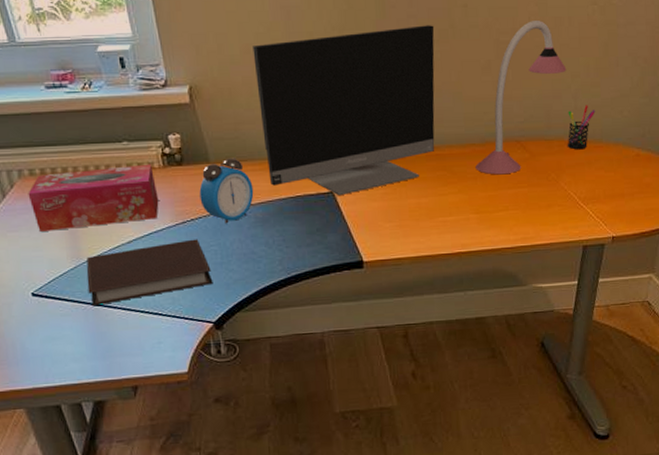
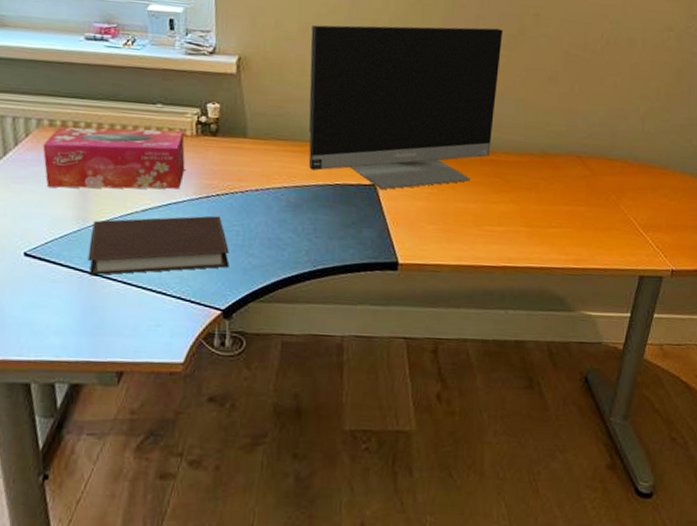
alarm clock: present [199,158,254,224] -> none [230,135,290,204]
desk lamp: present [475,21,567,175] -> none [531,38,637,190]
pen holder: present [567,105,596,150] -> none [630,129,663,174]

